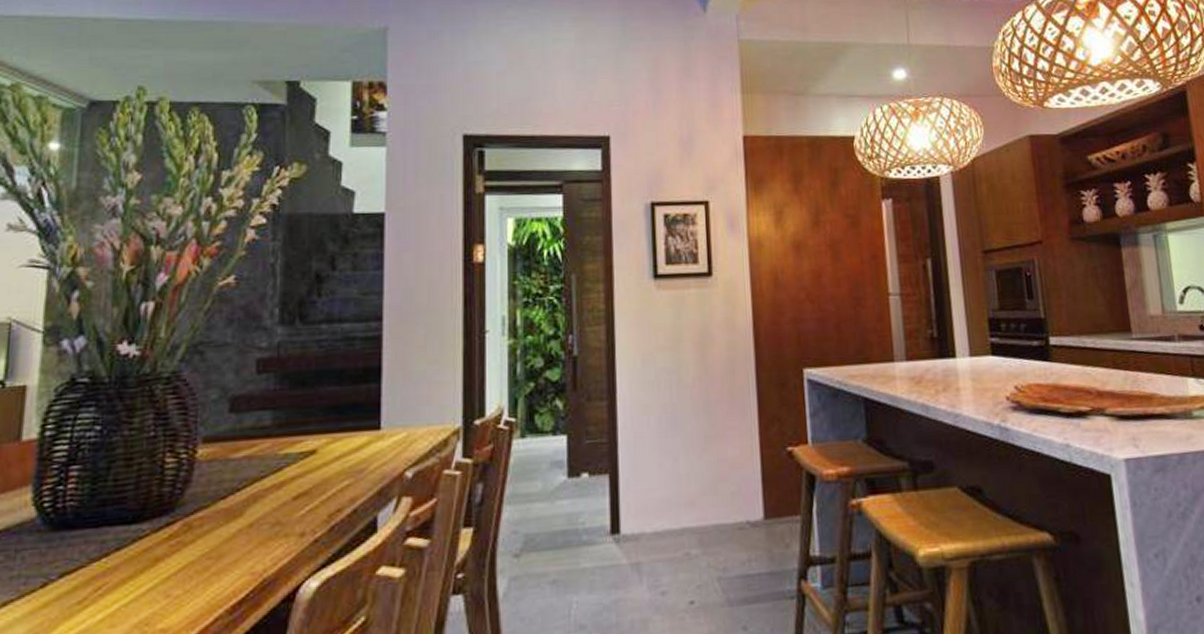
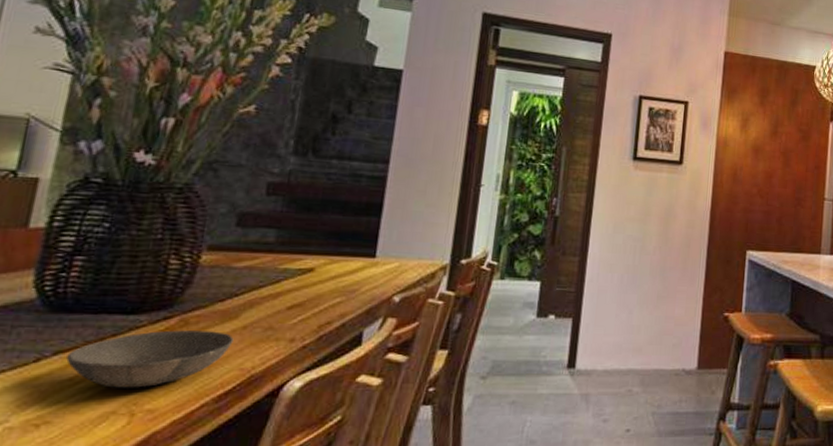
bowl: none [73,533,241,609] -> present [66,330,234,388]

